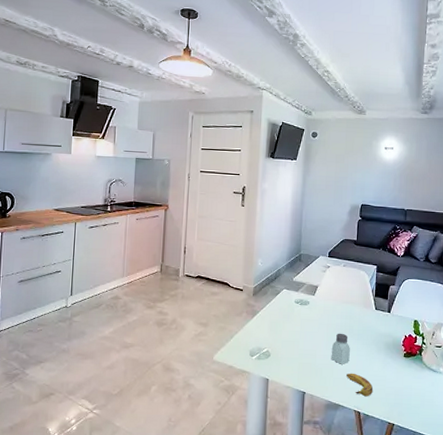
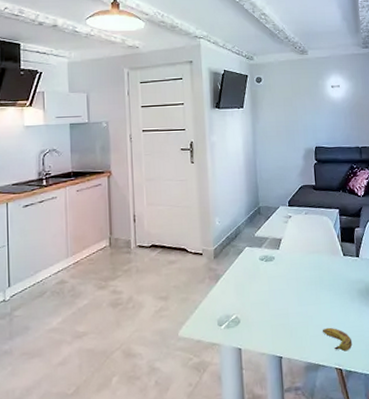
saltshaker: present [331,333,350,364] -> none [303,286,324,320]

